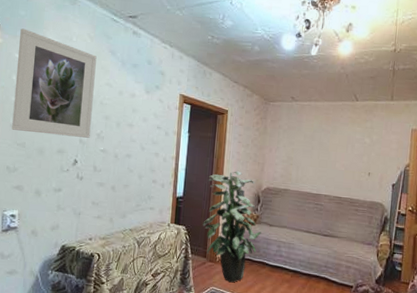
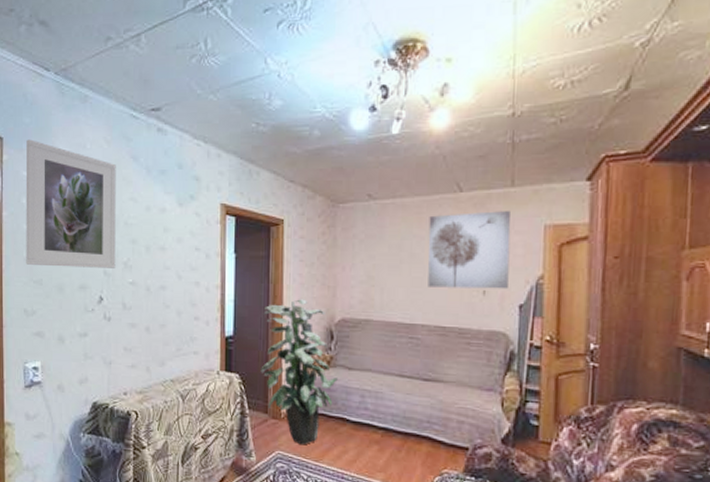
wall art: none [330,116,390,173] -> present [428,211,511,290]

